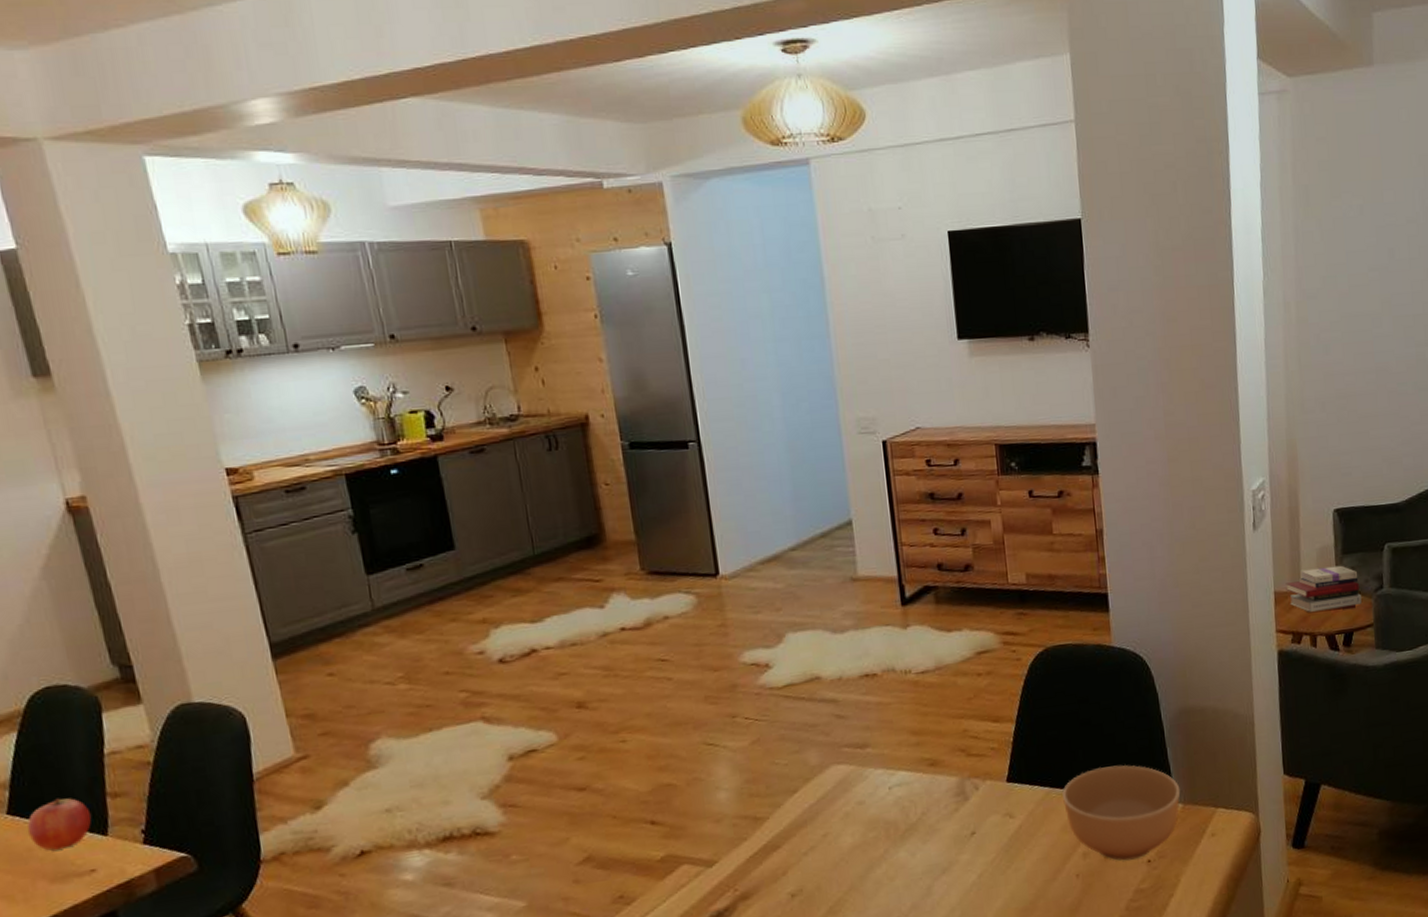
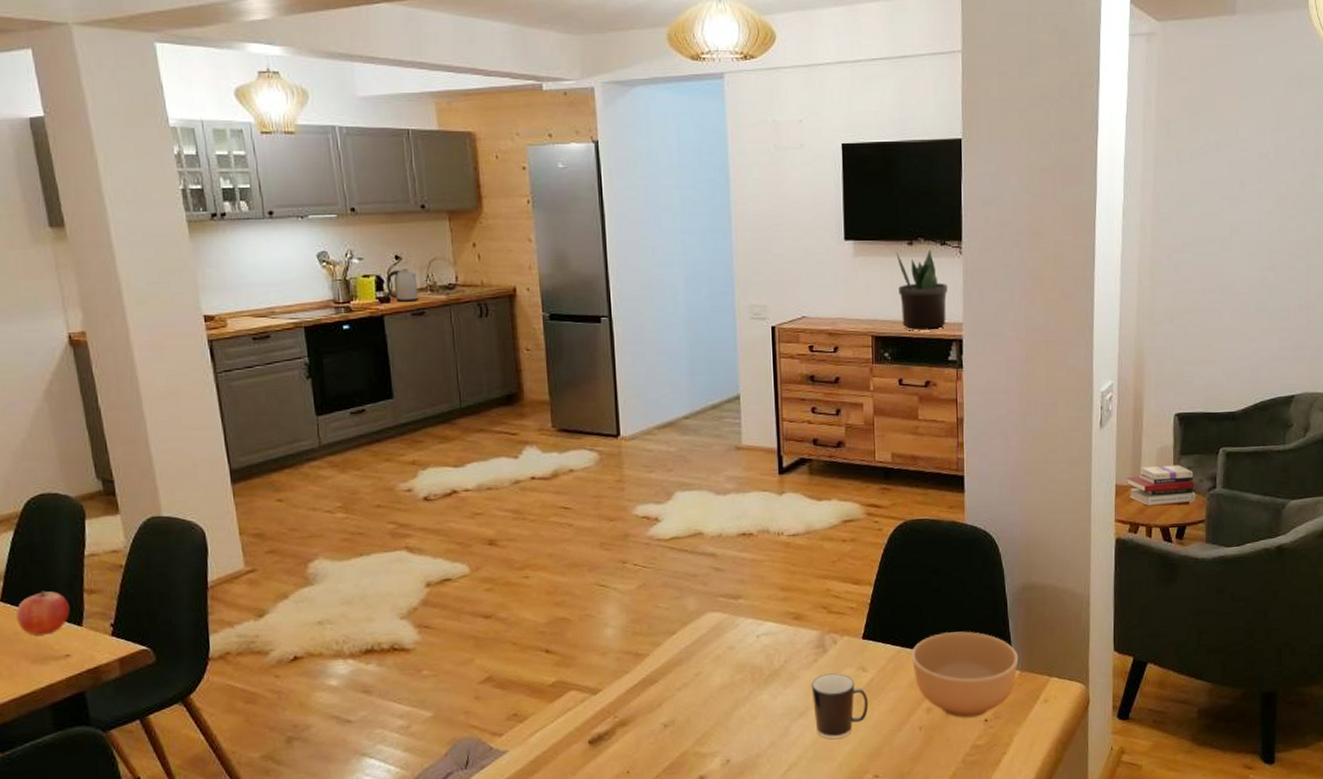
kettle: none [437,401,477,440] -> present [386,269,419,303]
mug: none [953,822,1019,896] -> present [811,673,869,740]
planter: none [1016,344,1077,436] -> present [896,250,948,331]

